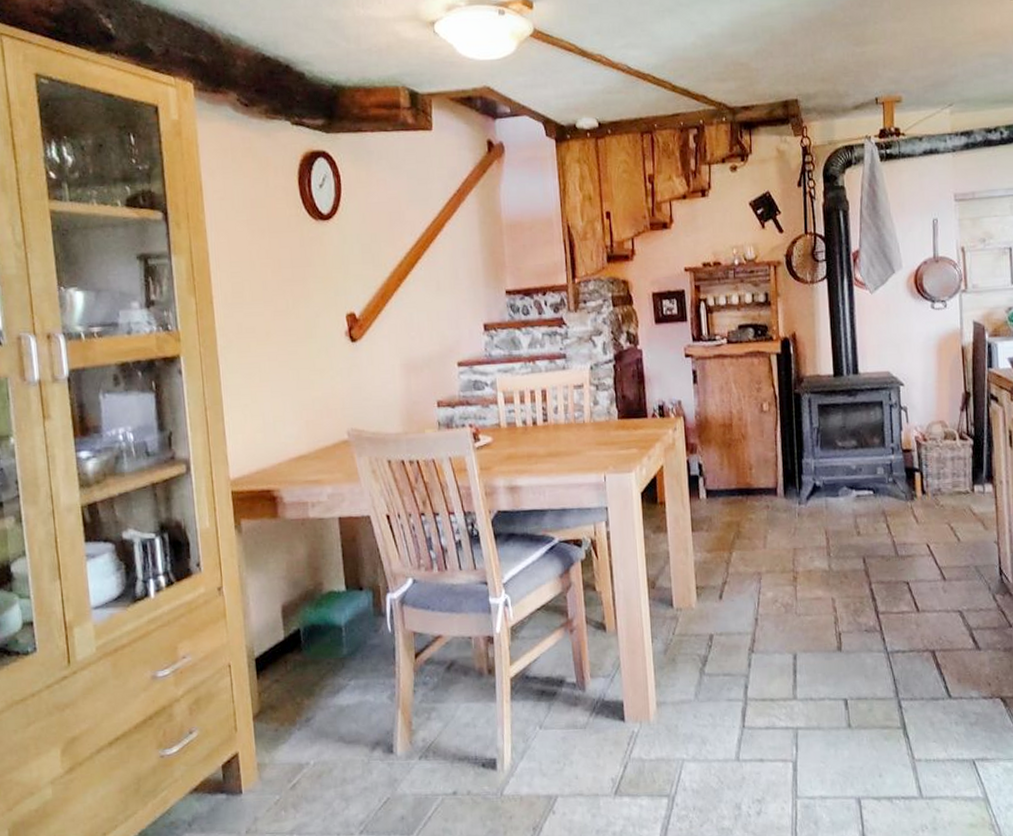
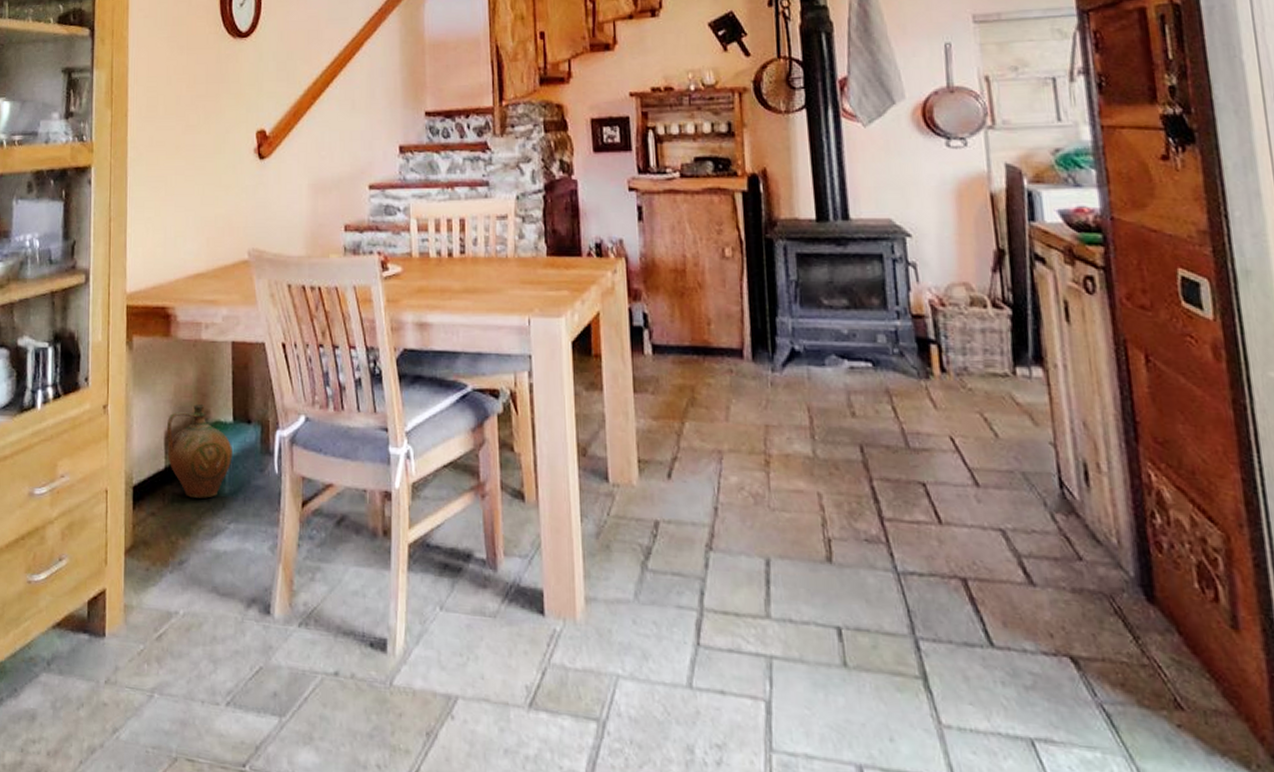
ceramic jug: none [282,577,349,662] -> present [166,404,234,498]

